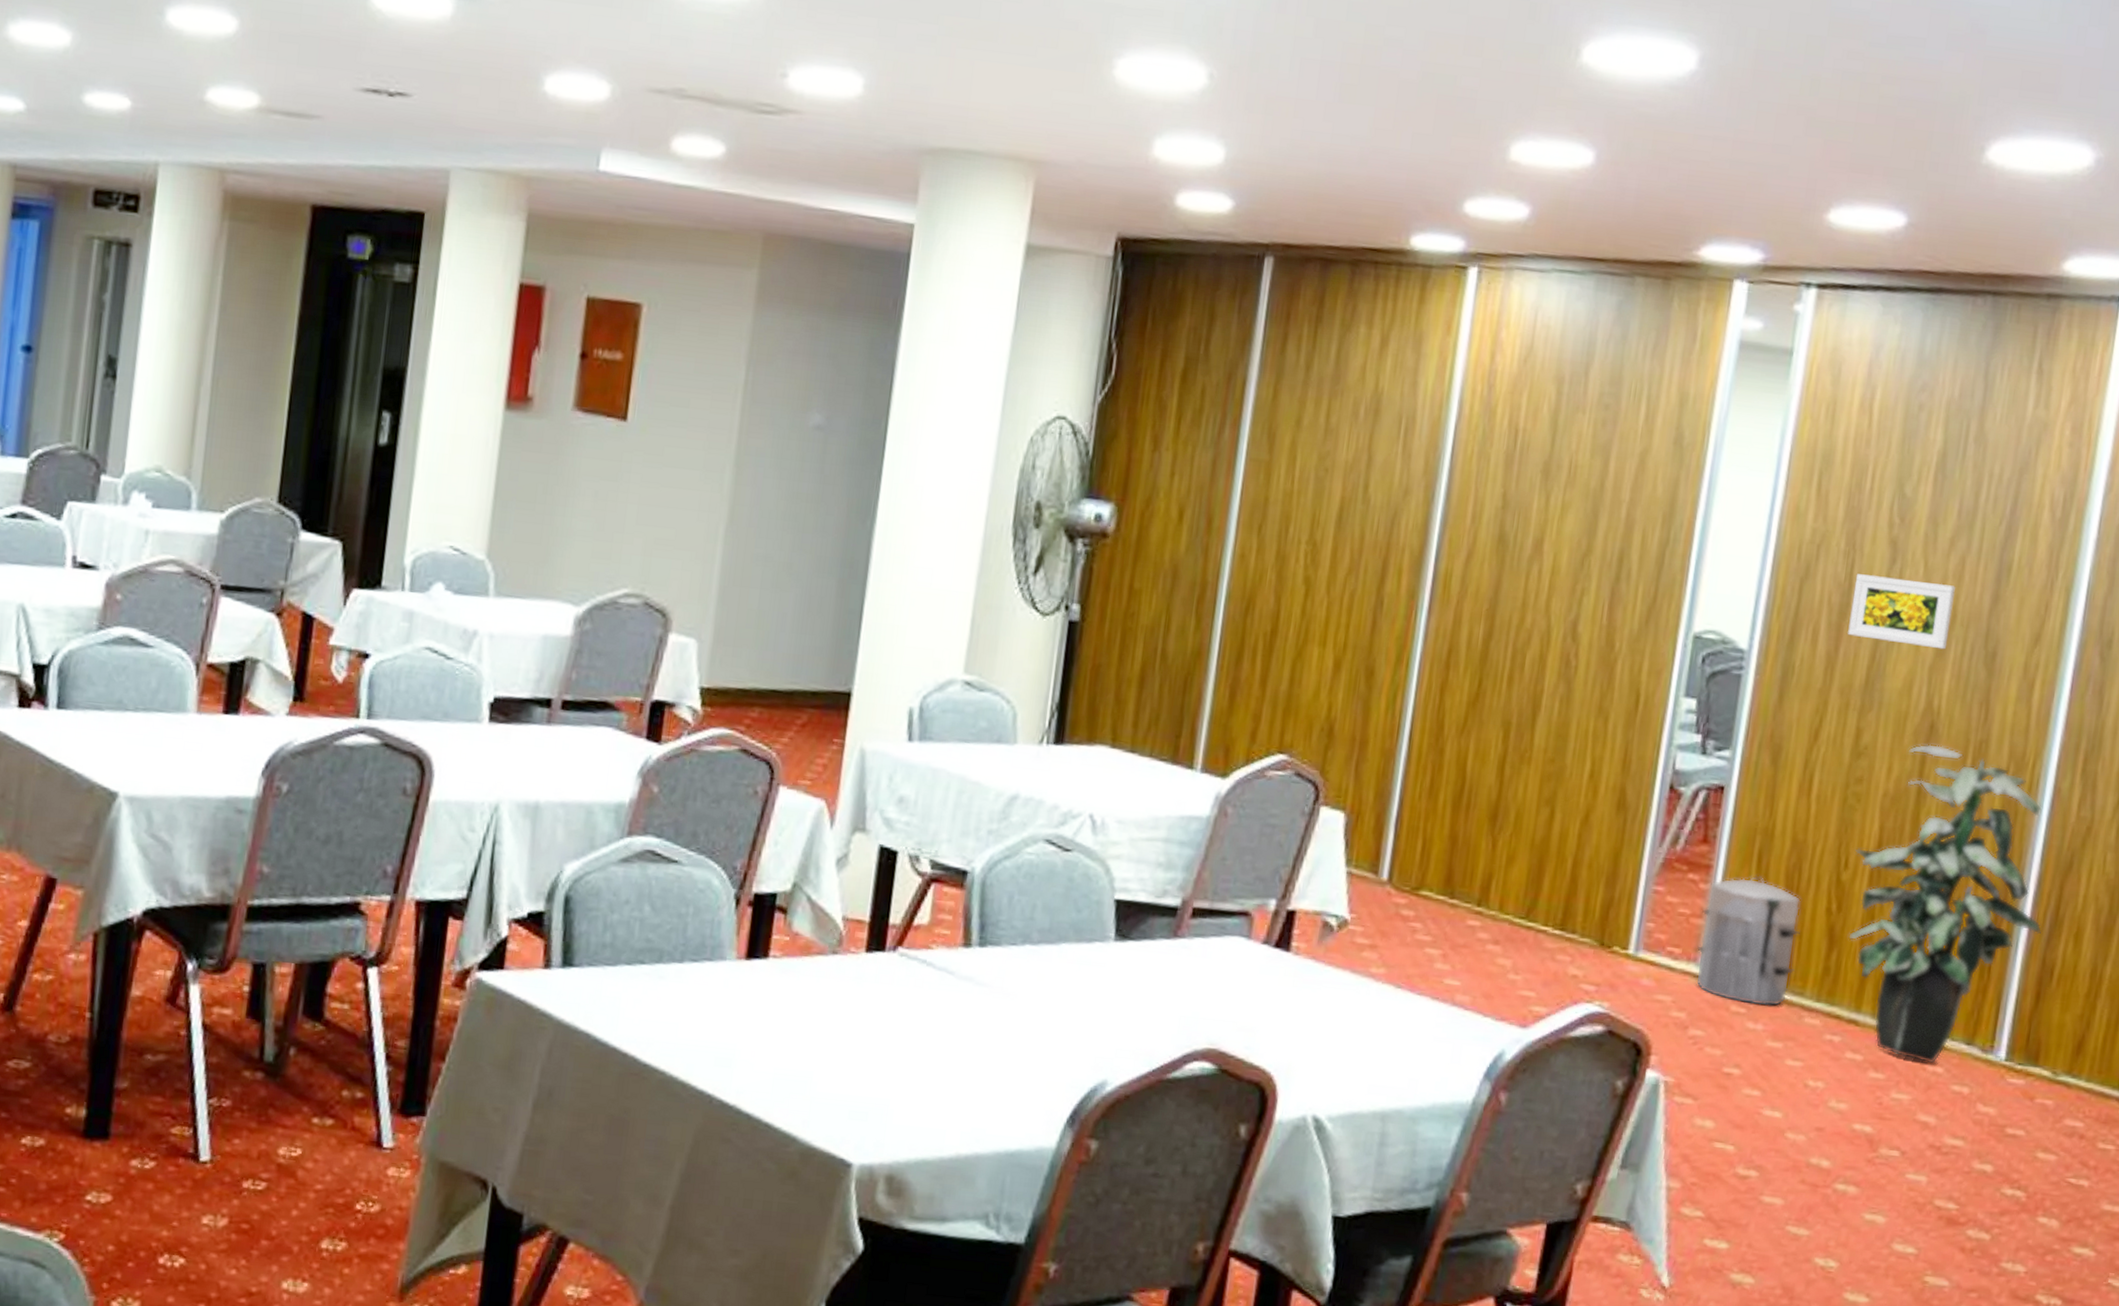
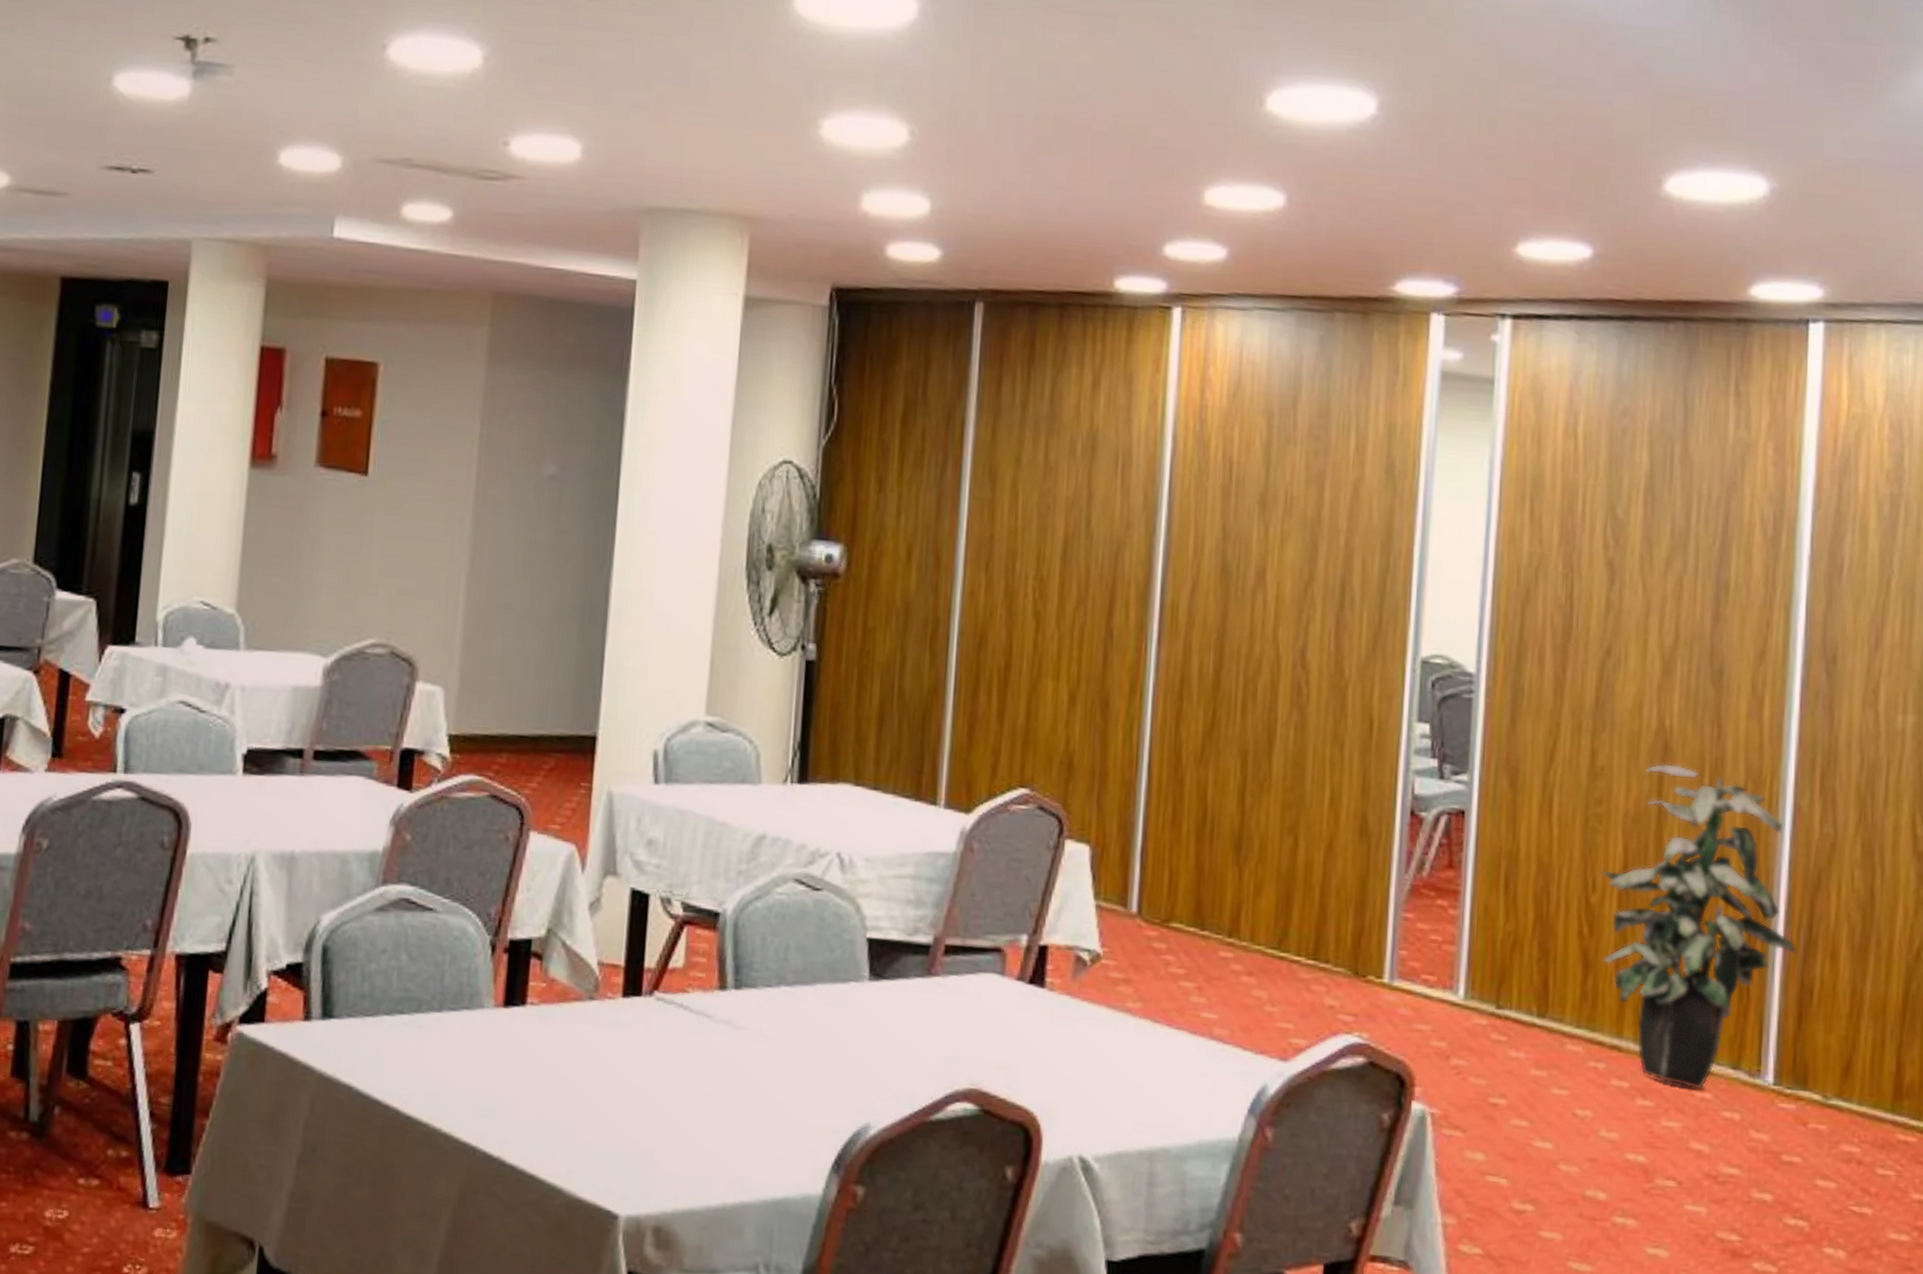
waste bin: present [1695,875,1801,1007] -> none [1452,899,1554,1034]
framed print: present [1848,574,1955,650] -> none [1573,596,1675,669]

